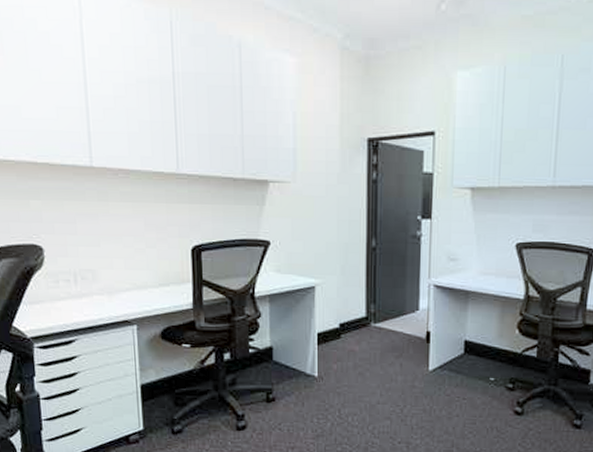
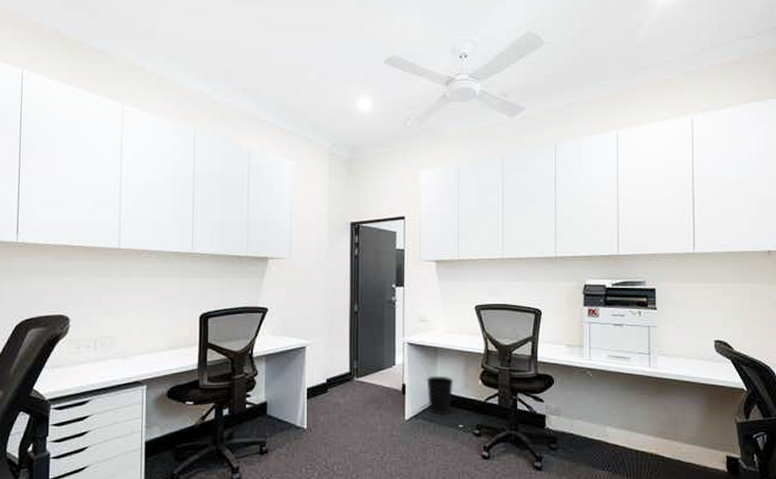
wastebasket: none [455,323,487,366] -> present [426,376,454,414]

